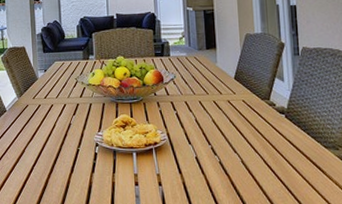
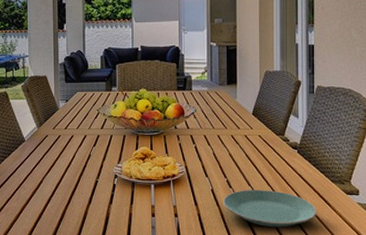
plate: none [207,156,311,197] -> present [222,189,317,228]

